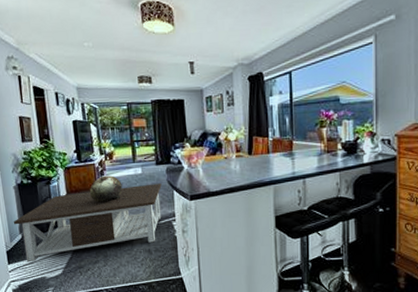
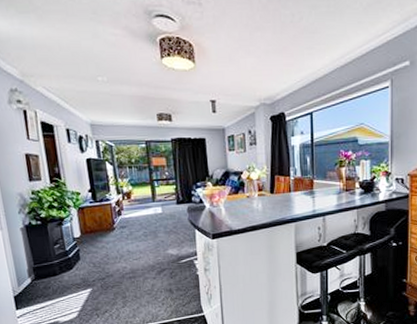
coffee table: present [13,183,162,262] -> none [20,223,183,307]
decorative sphere: present [89,175,123,203] -> none [105,215,142,243]

